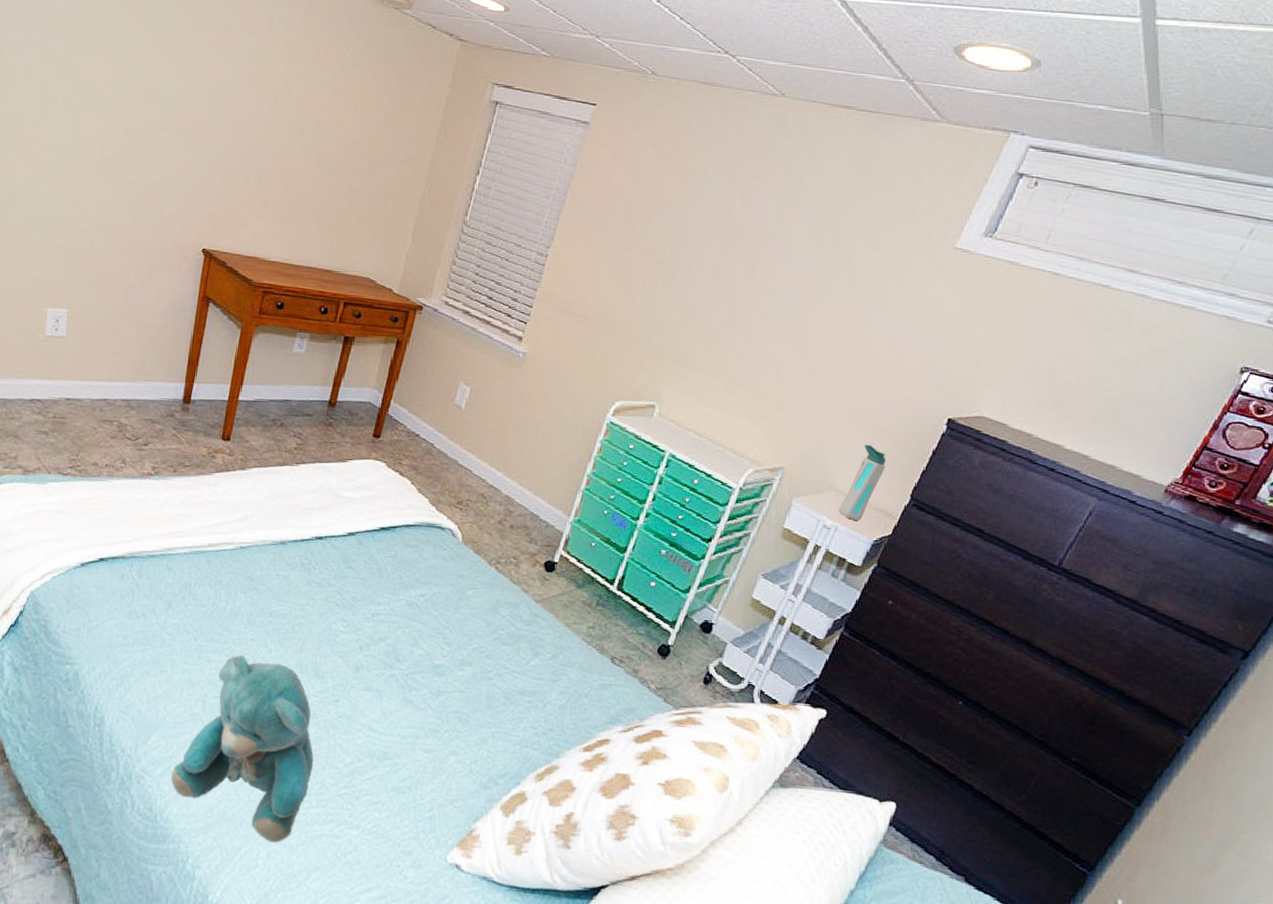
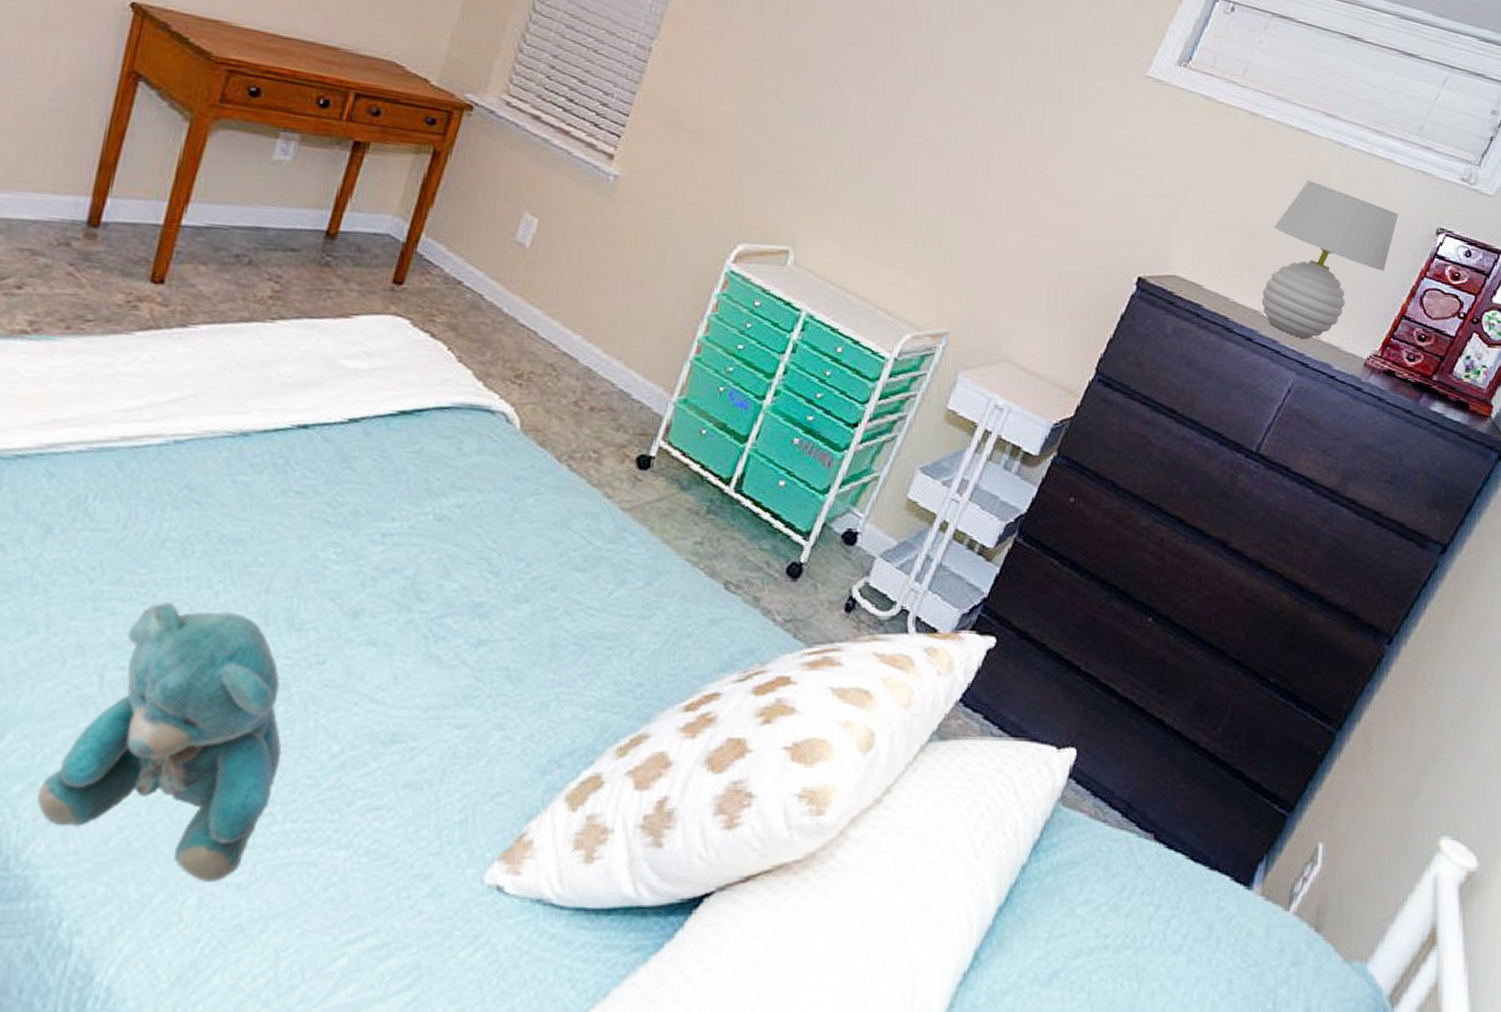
water bottle: present [838,444,886,522] -> none [1012,306,1069,401]
table lamp: none [1063,329,1201,469] -> present [1261,180,1399,340]

